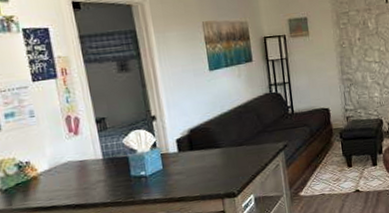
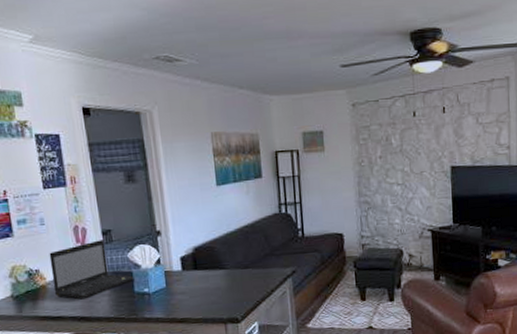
laptop: none [40,127,129,188] -> present [49,240,133,300]

